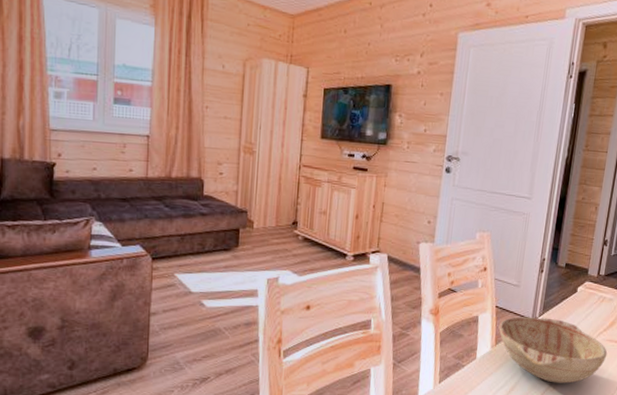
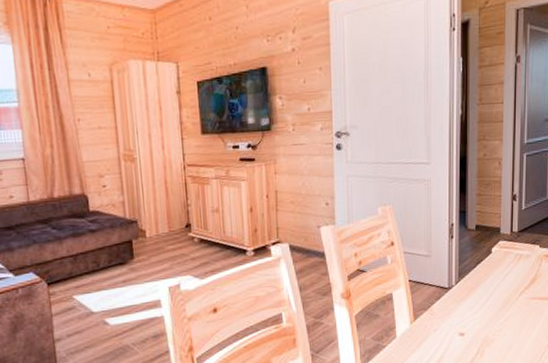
decorative bowl: present [499,316,608,383] -> none [415,284,532,351]

